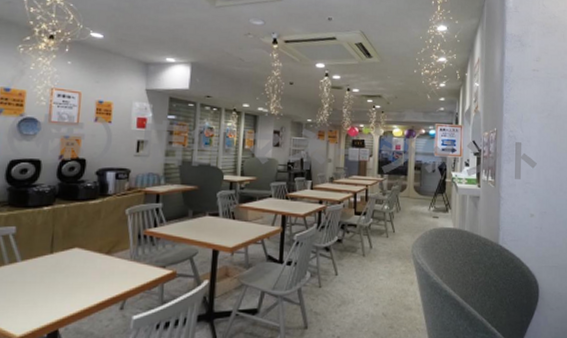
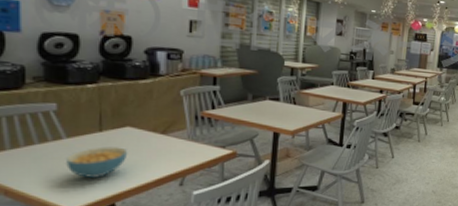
cereal bowl: none [18,269,75,302] -> present [66,147,128,178]

